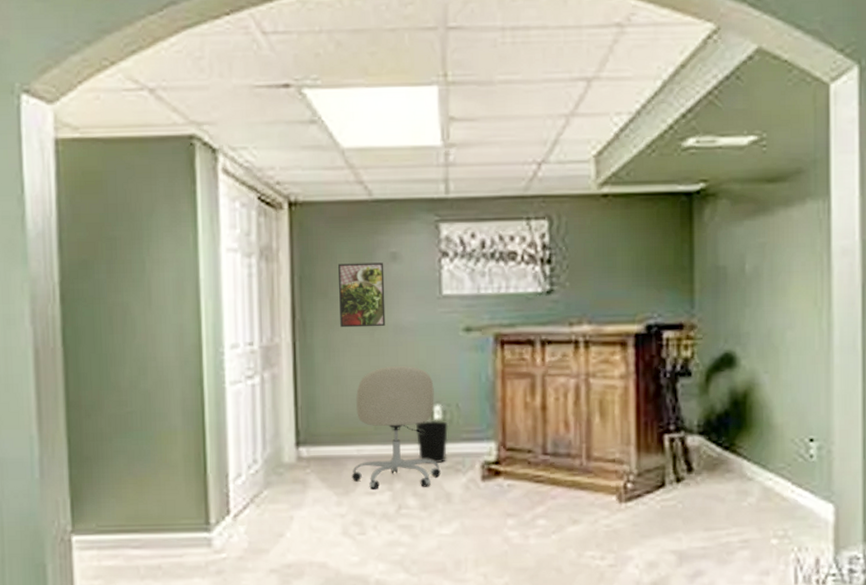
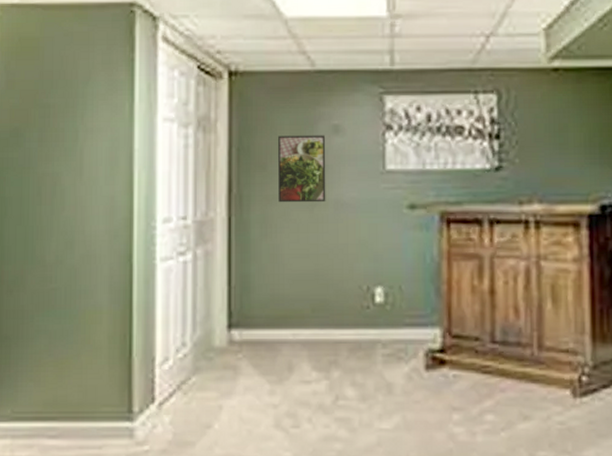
office chair: present [351,366,442,490] -> none [286,244,383,378]
wastebasket: present [415,420,449,464] -> none [355,303,391,351]

